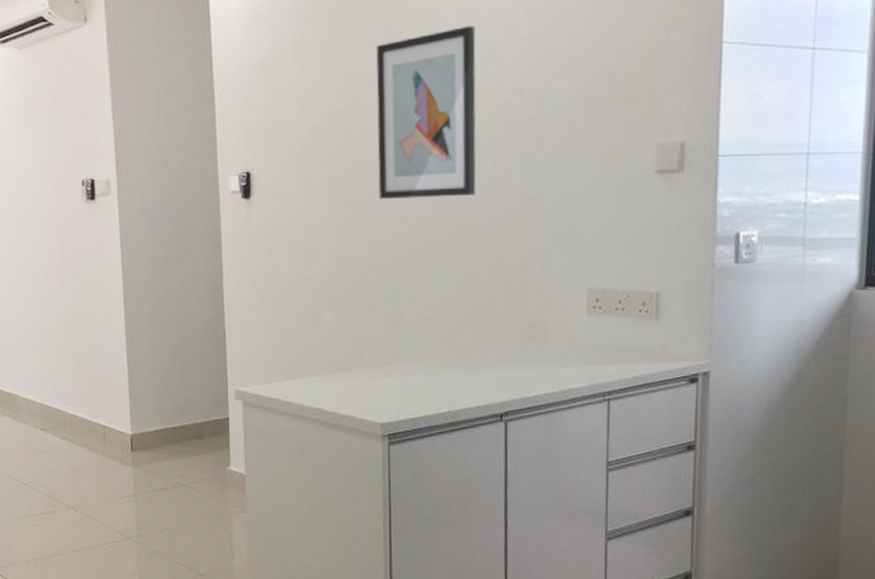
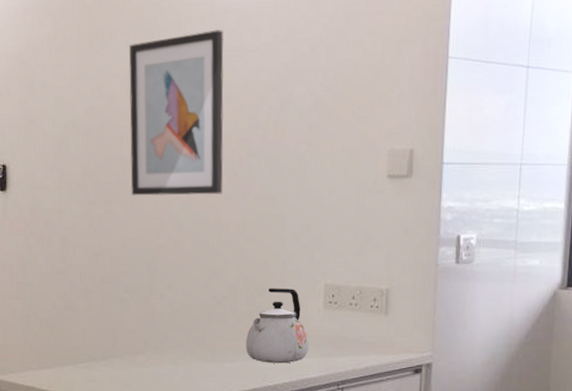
kettle: none [502,293,572,373] -> present [246,288,310,364]

